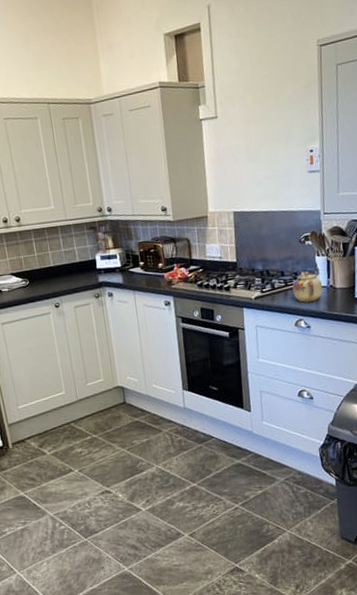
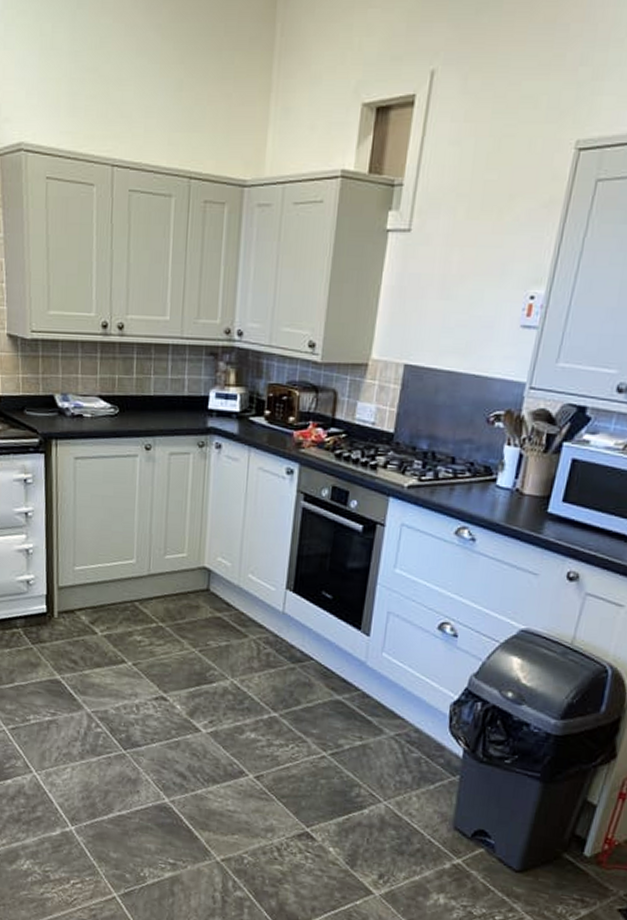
teapot: present [292,271,323,303] -> none [462,463,506,507]

